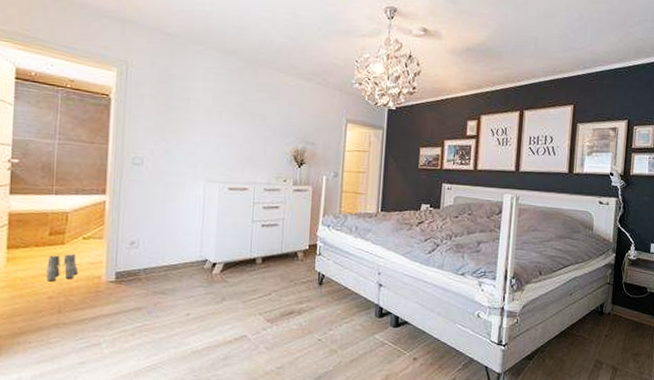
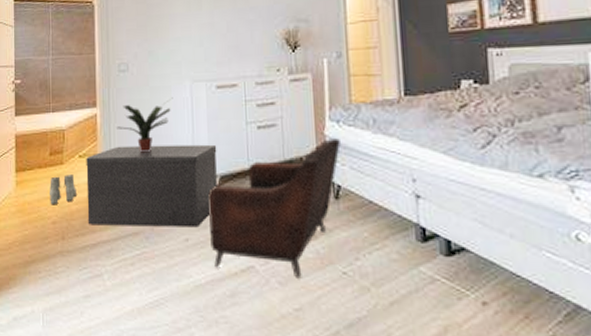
bench: none [88,231,224,305] -> present [86,144,217,228]
potted plant: none [126,193,186,239] -> present [117,97,173,153]
armchair: none [209,239,329,344] -> present [208,138,341,279]

